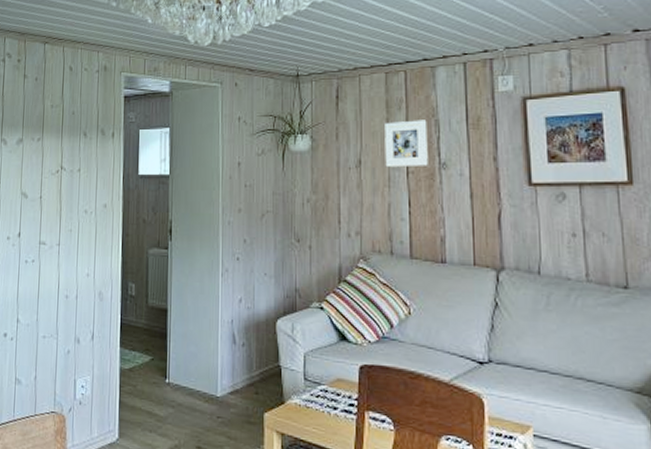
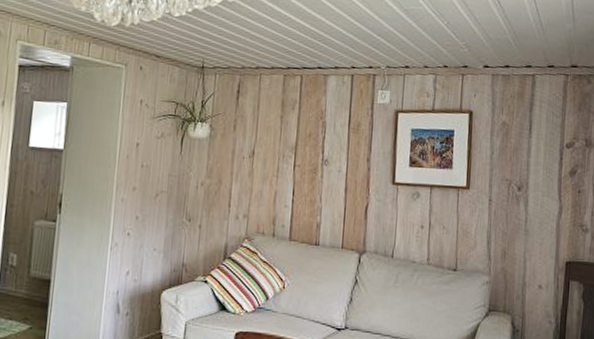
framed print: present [385,120,428,168] -> none [275,119,316,161]

